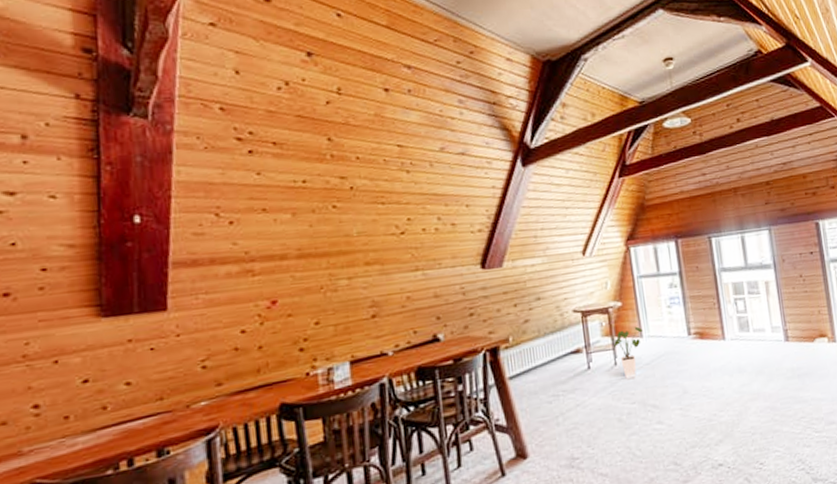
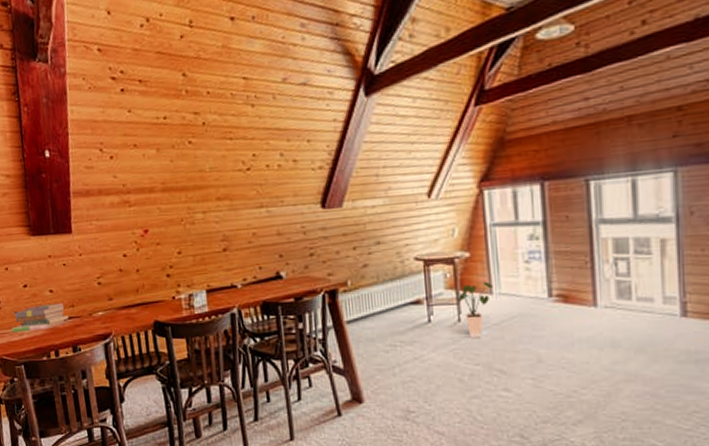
books: none [55,396,153,445] -> present [11,302,69,333]

